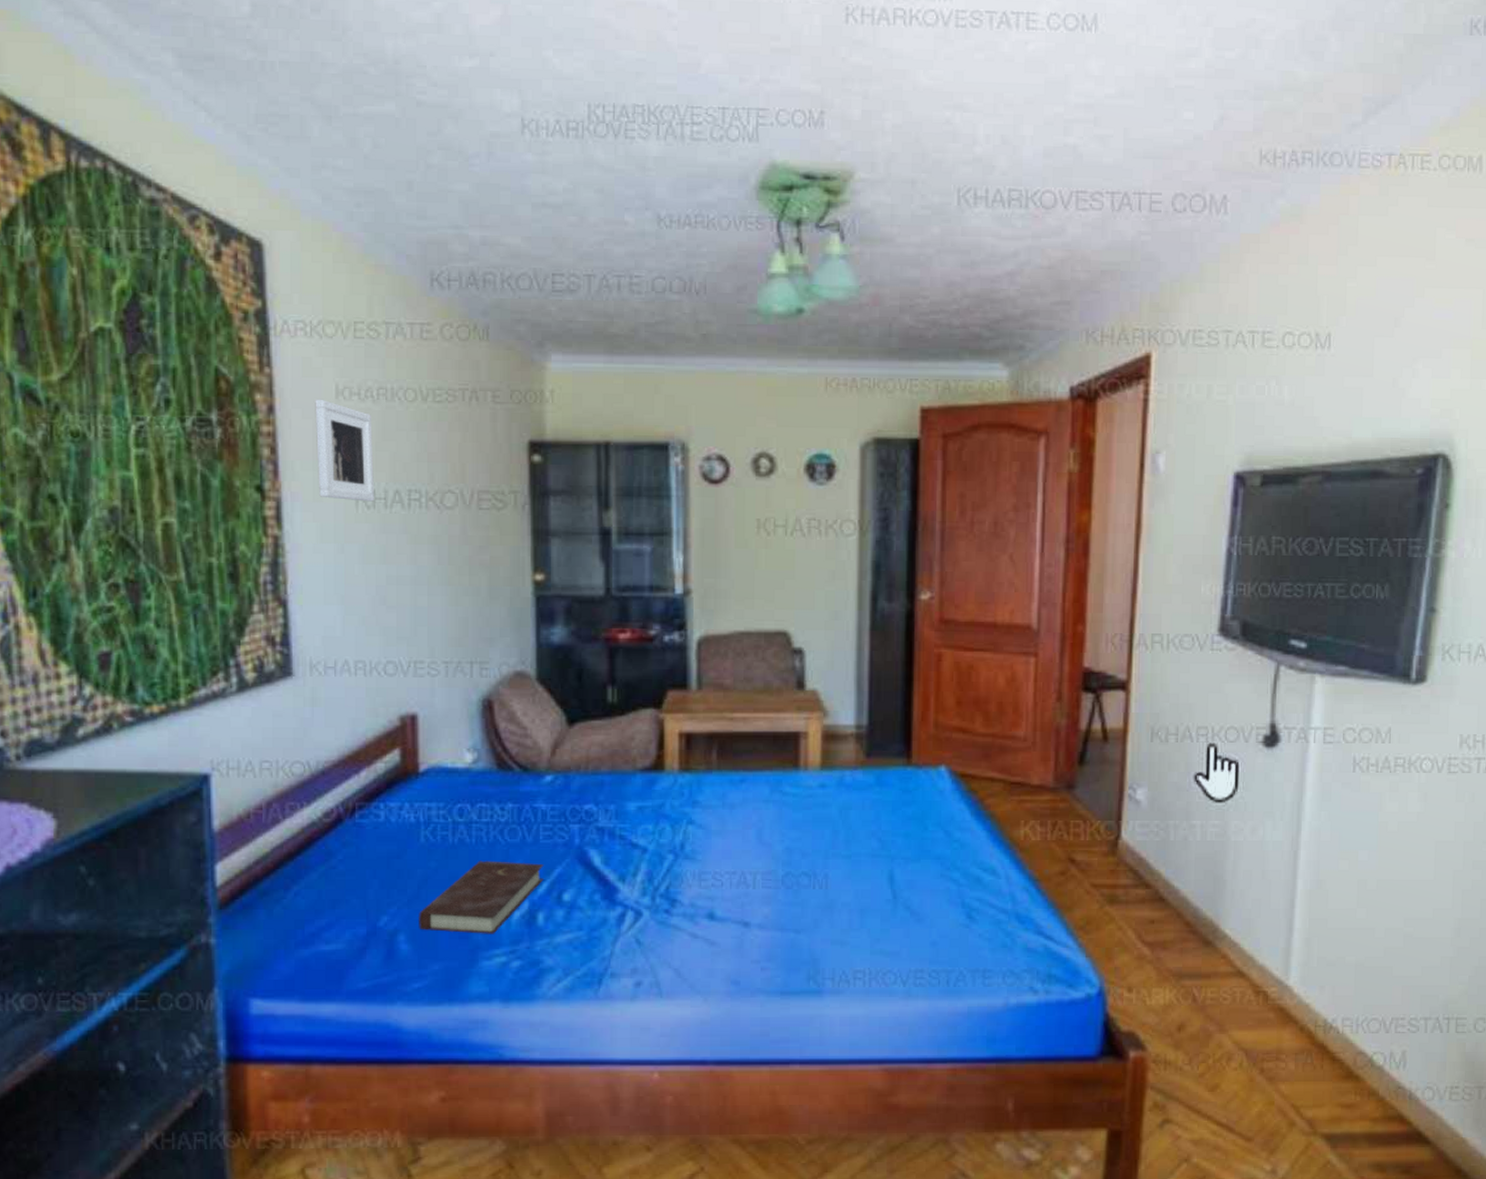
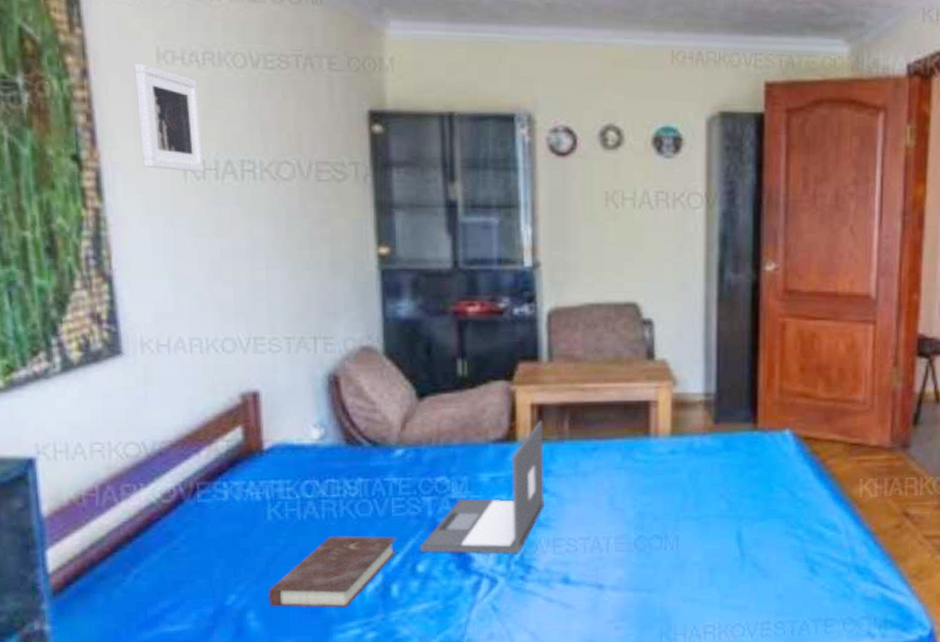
laptop: none [567,750,692,887] -> present [420,420,545,555]

